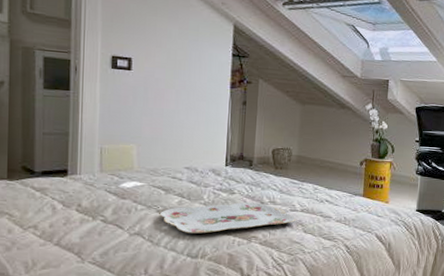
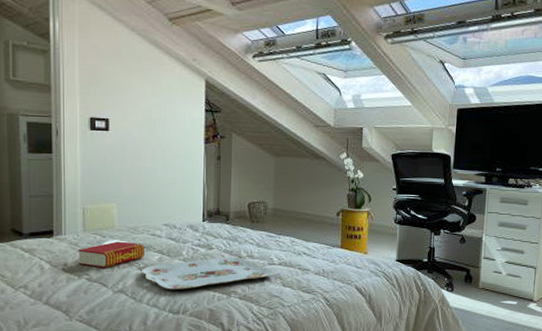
book: none [93,183,164,210] -> present [78,241,144,268]

